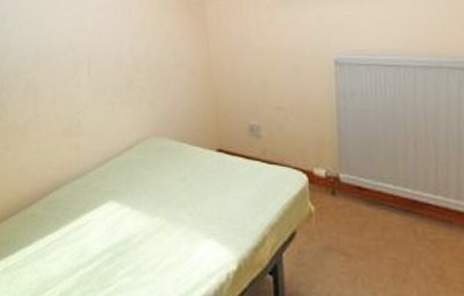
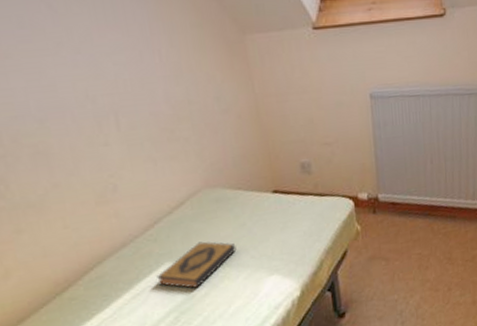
hardback book: none [100,187,175,232] -> present [156,241,237,288]

